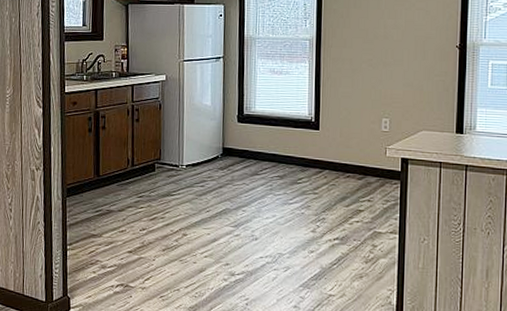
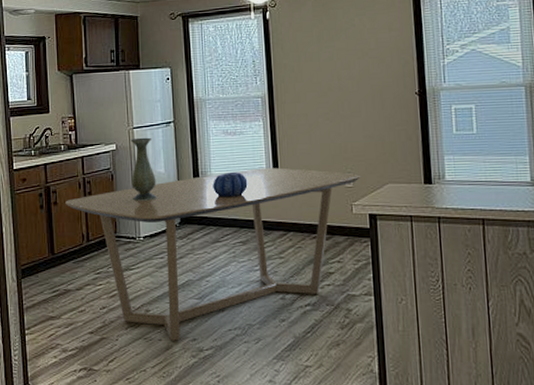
dining table: none [113,107,397,265] -> present [65,167,360,341]
vase: none [178,70,202,131] -> present [130,137,157,201]
decorative bowl: none [256,109,290,134] -> present [213,171,248,198]

